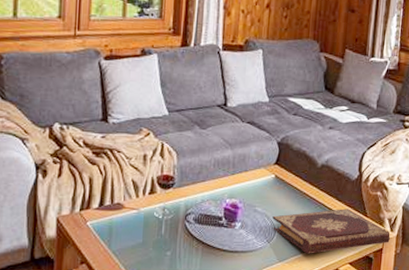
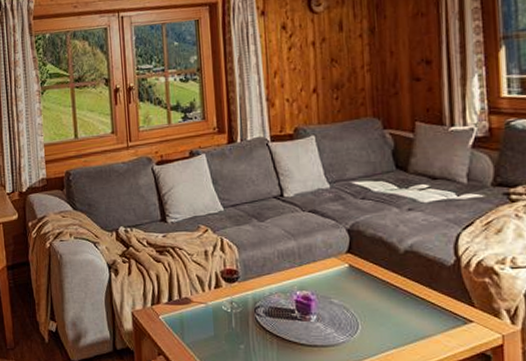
book: present [272,209,390,254] -> none [352,299,512,350]

